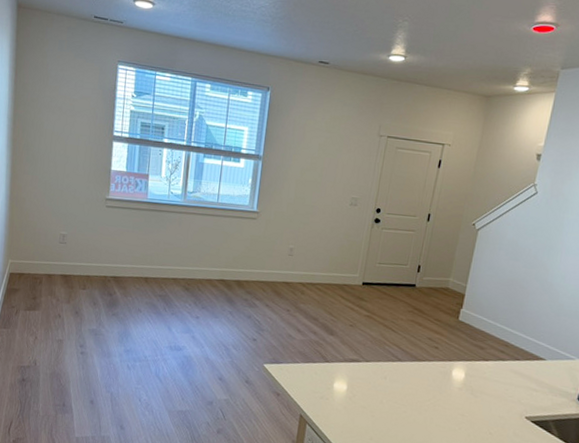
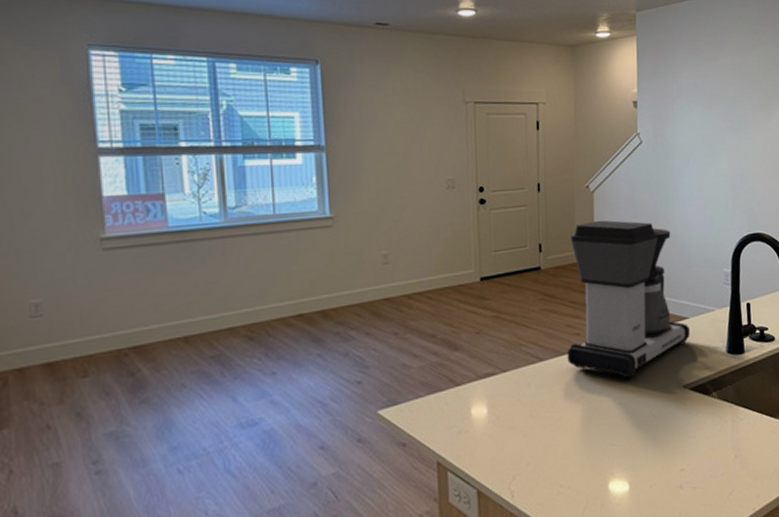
coffee maker: none [422,255,547,397] -> present [566,220,690,379]

